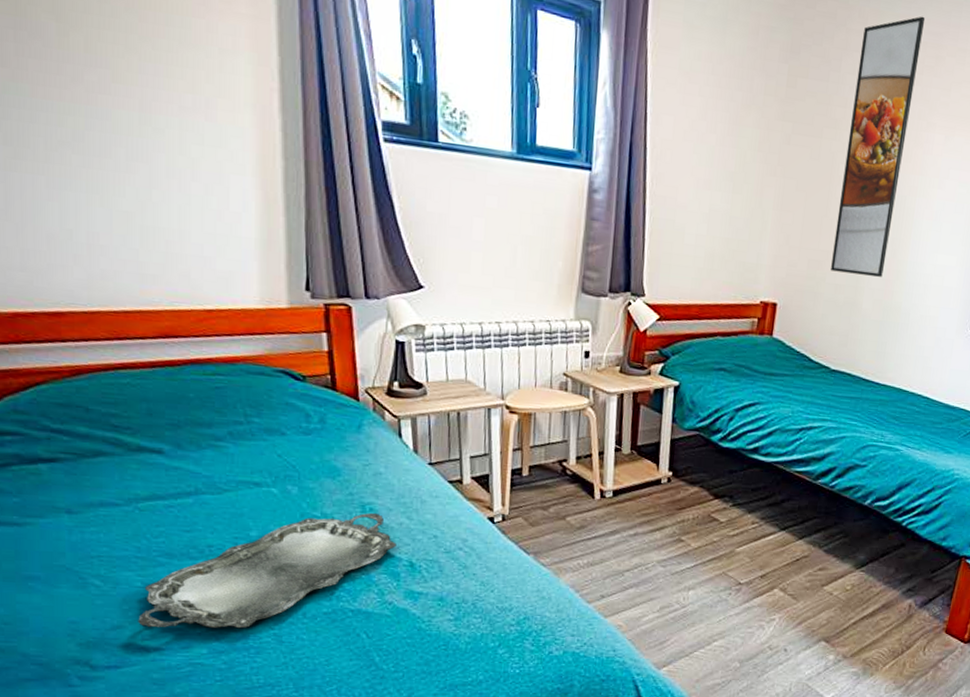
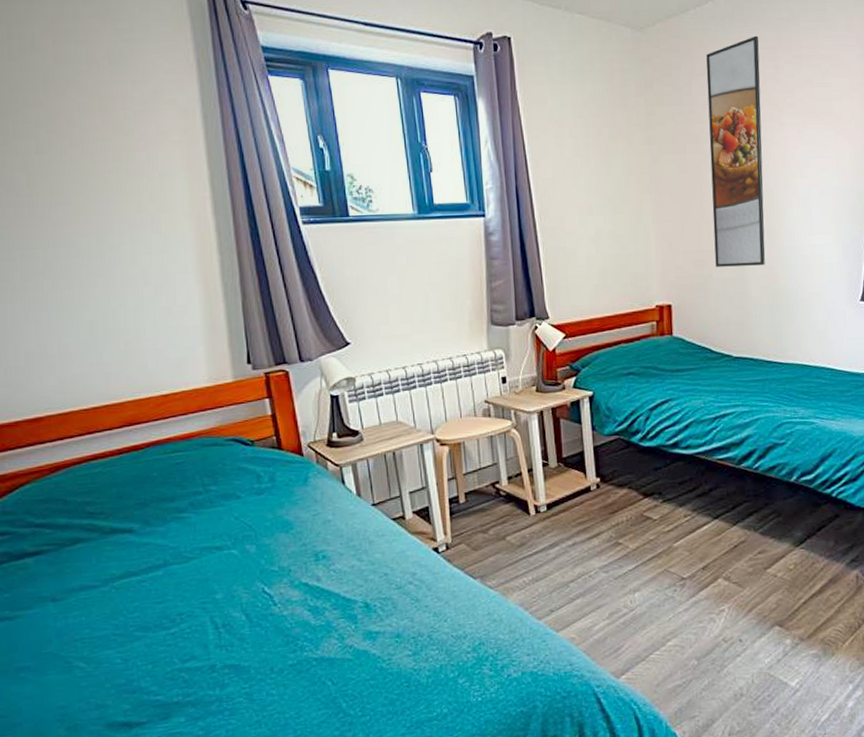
serving tray: present [138,512,397,629] -> none [120,559,351,703]

